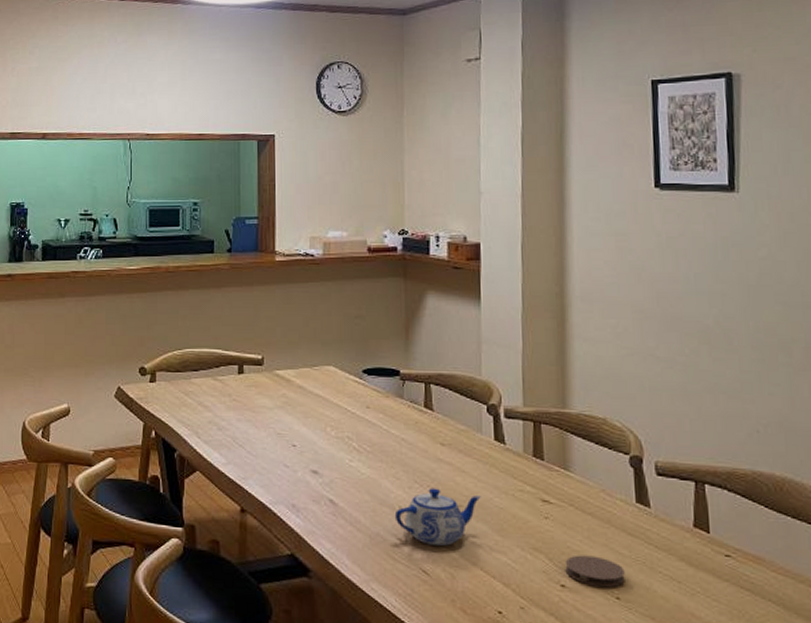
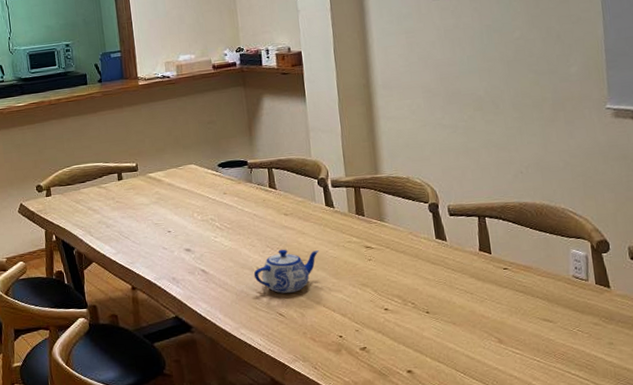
coaster: present [565,555,625,588] -> none [386,283,432,307]

